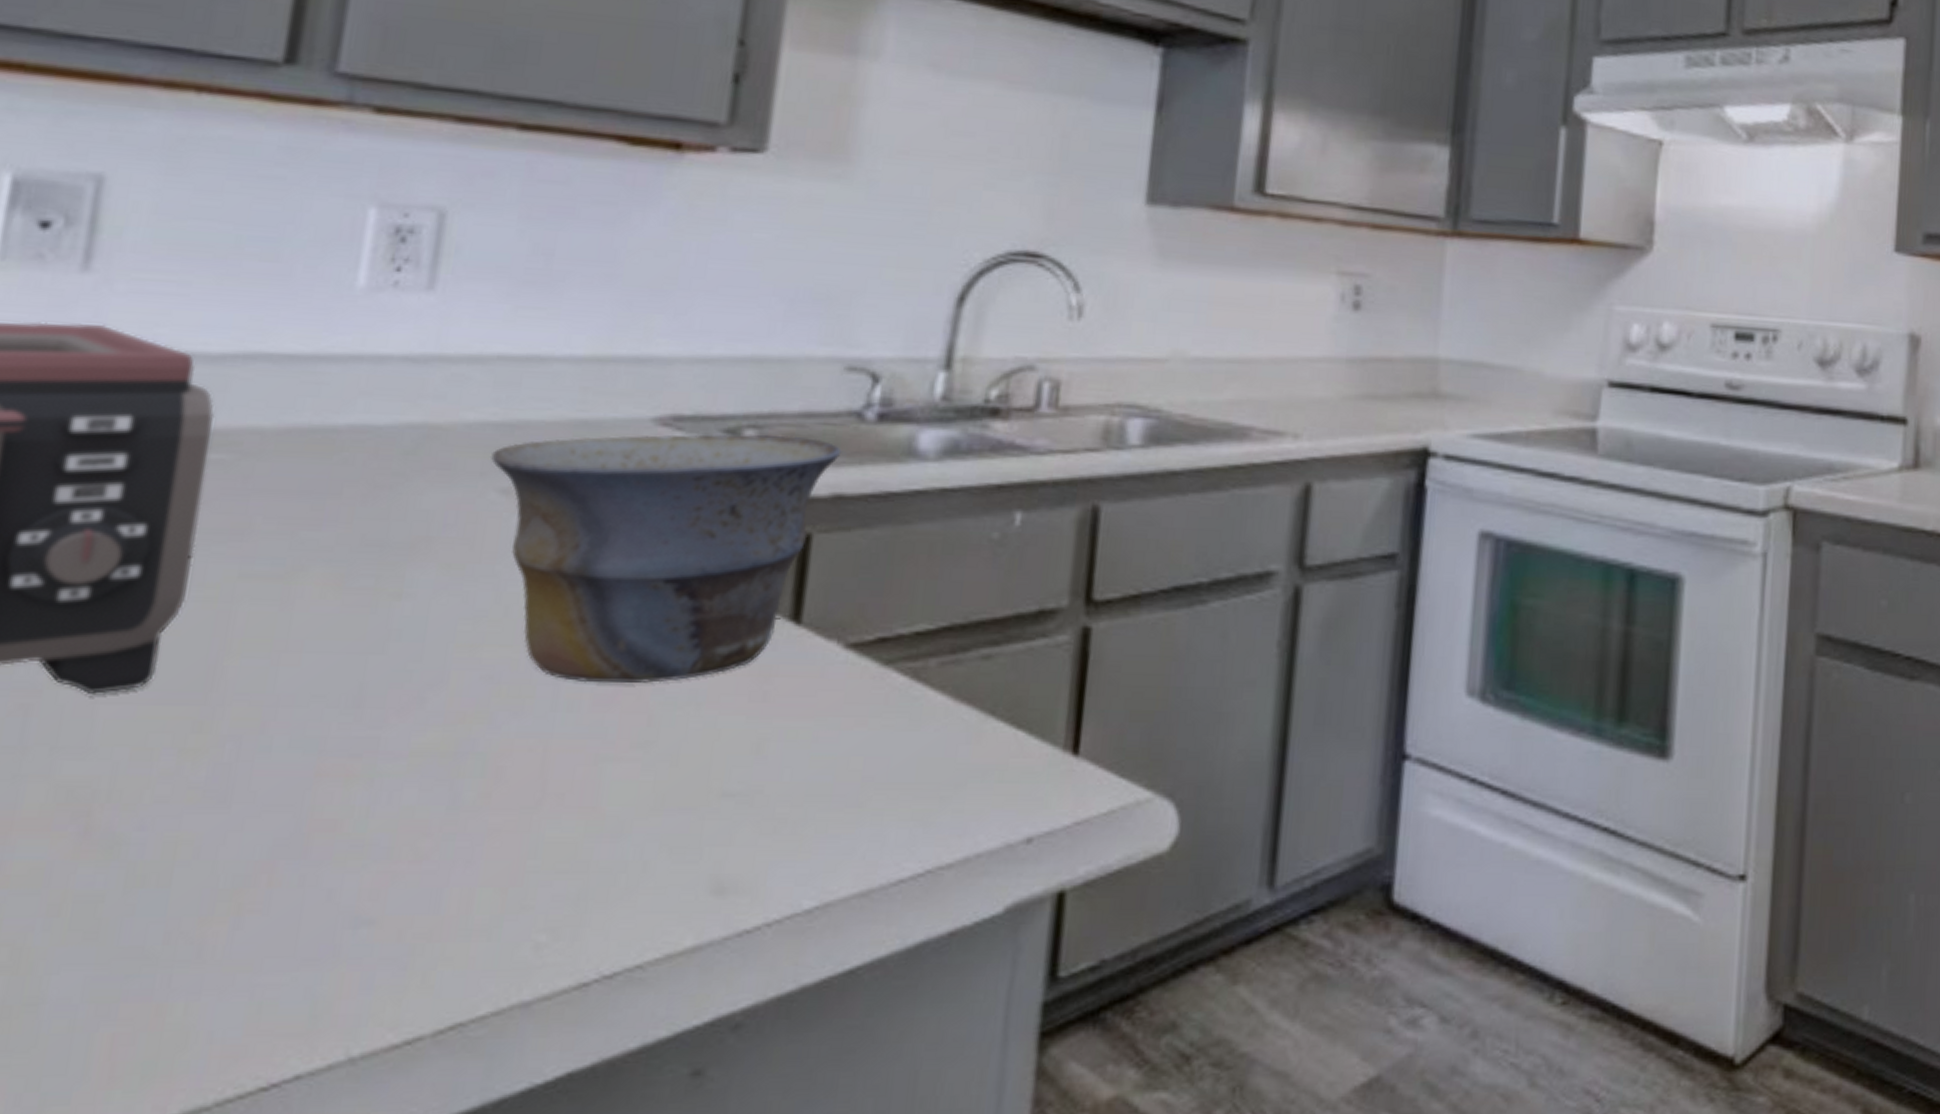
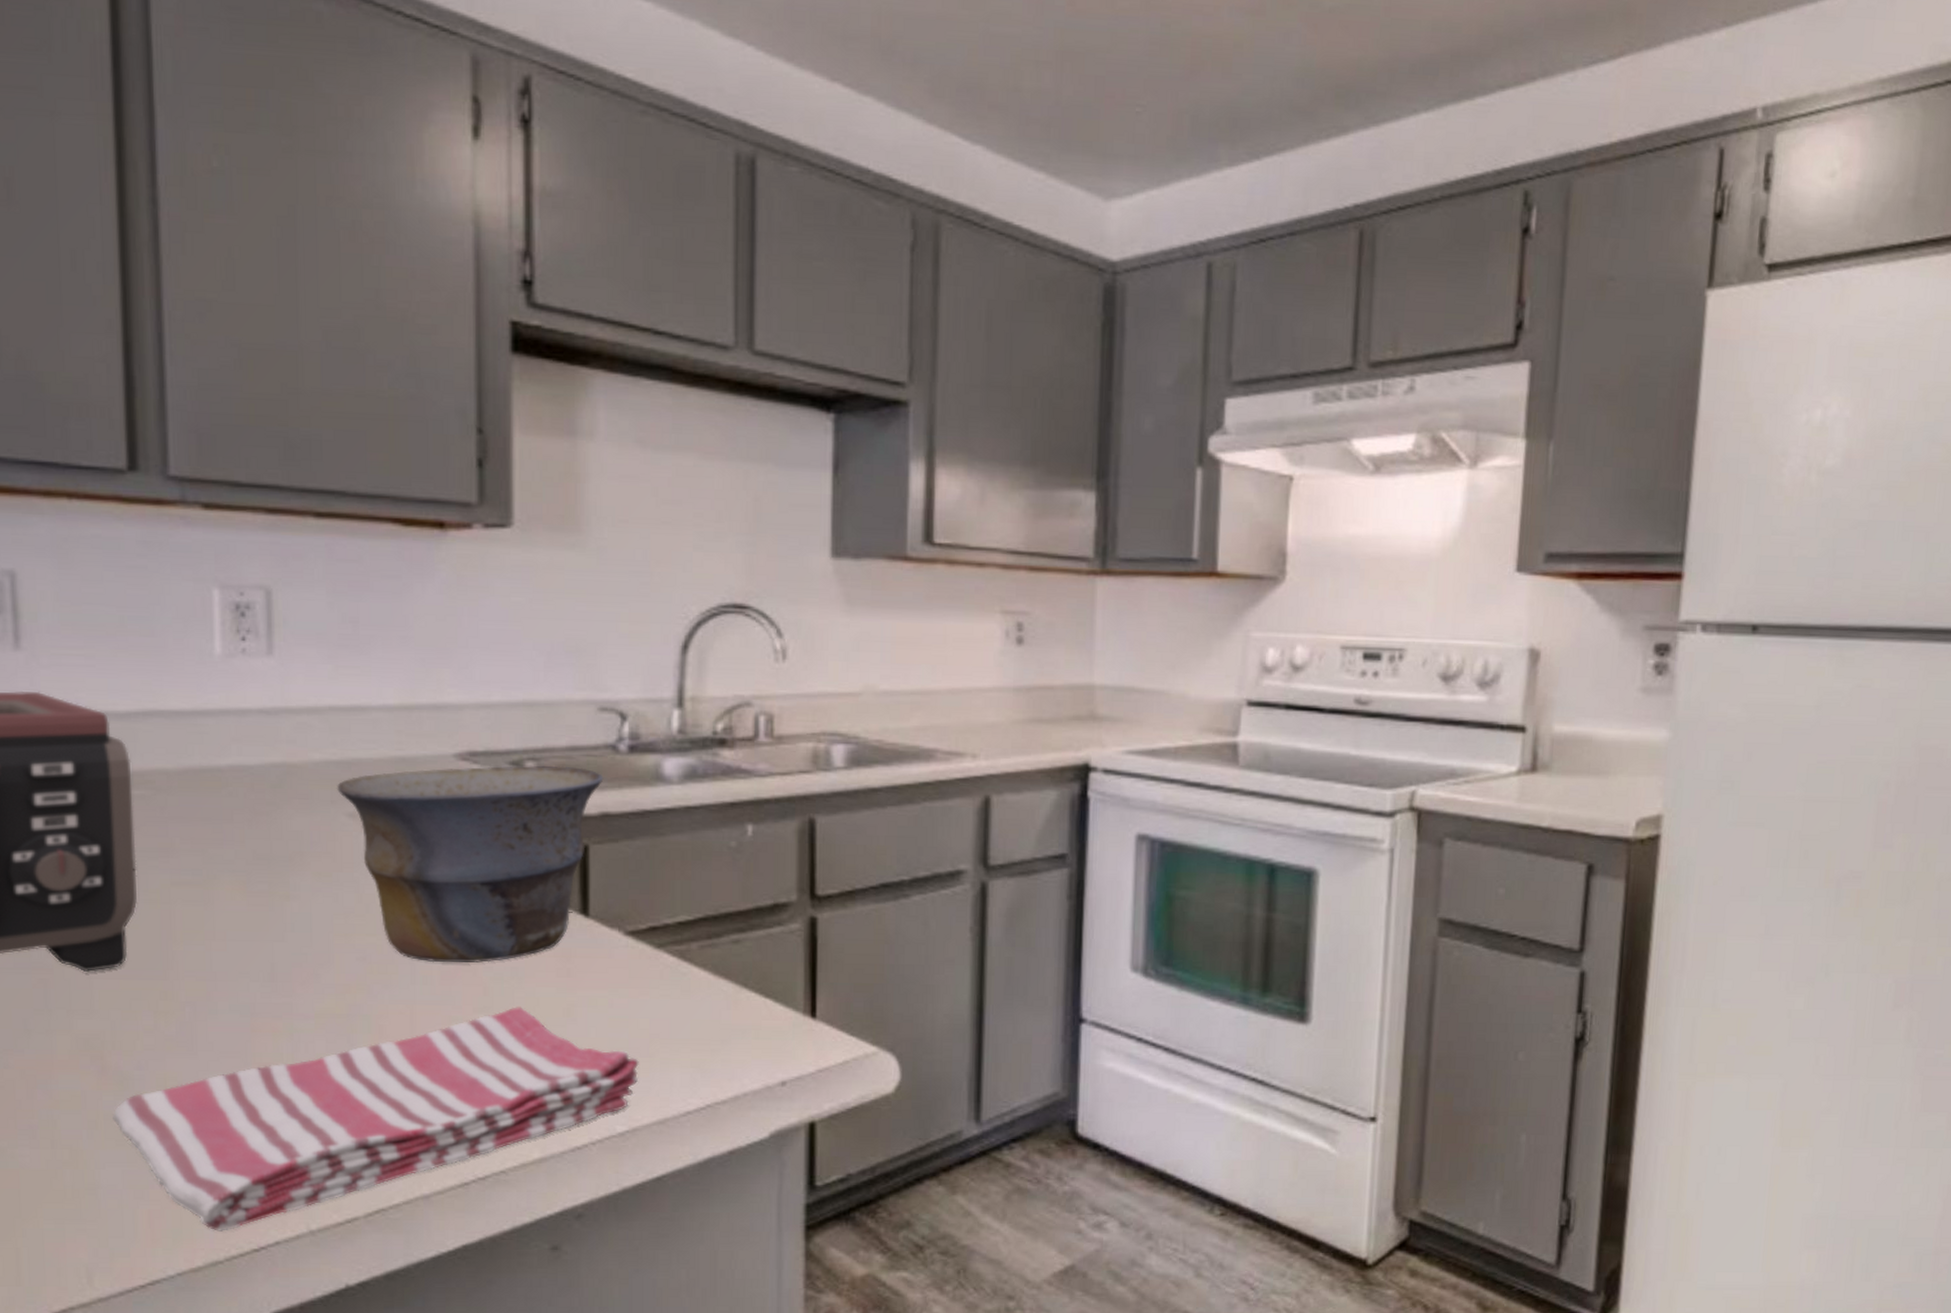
dish towel: none [86,741,844,1063] -> present [113,1007,639,1231]

